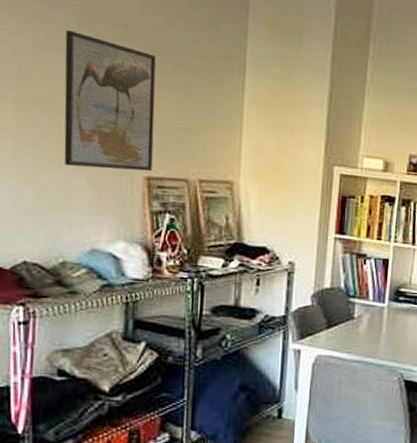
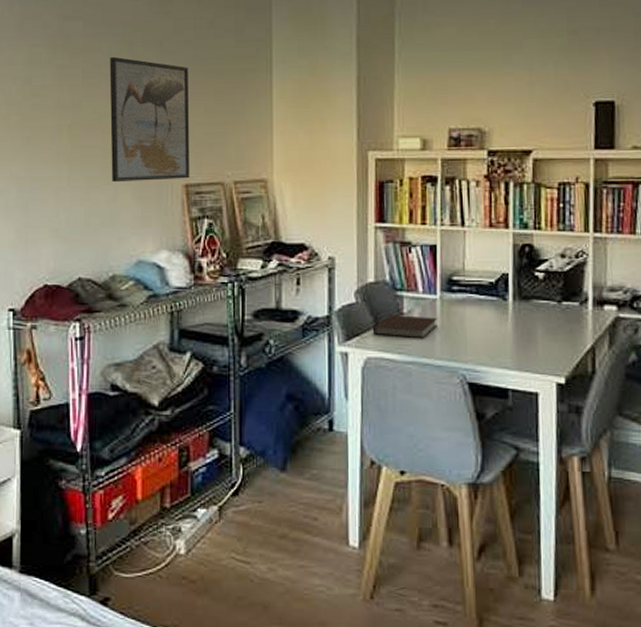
notebook: none [324,319,383,341] -> present [372,315,437,339]

